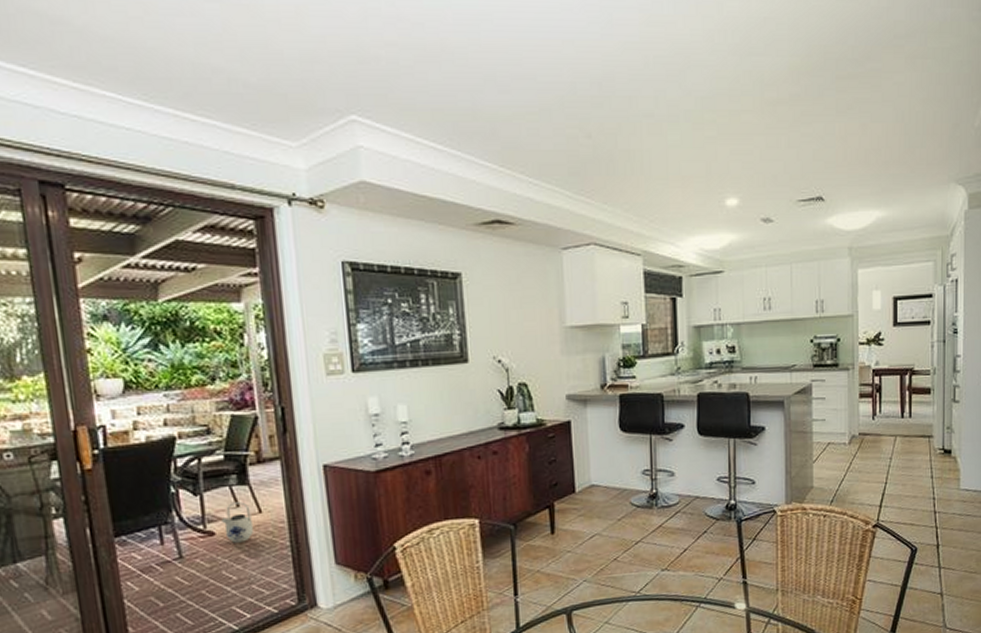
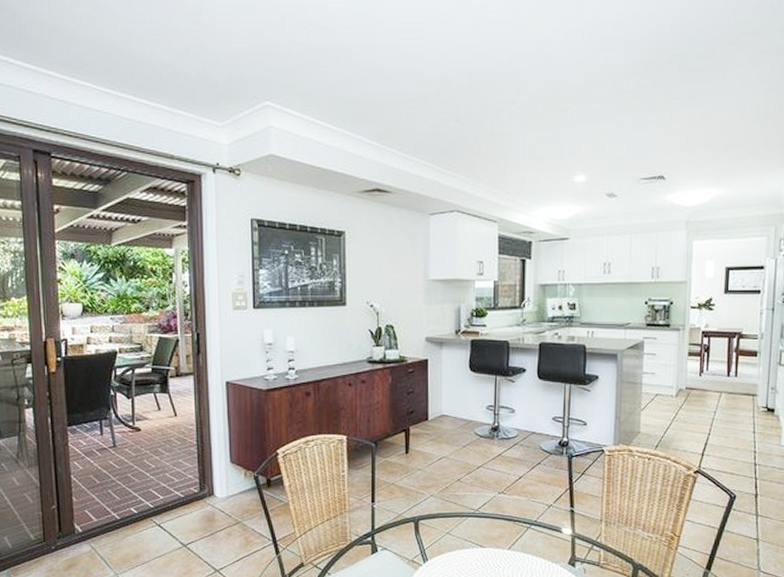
teapot: present [221,502,254,543] -> none [146,406,170,438]

